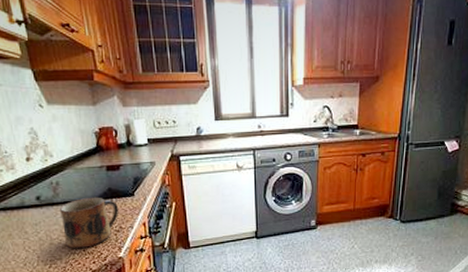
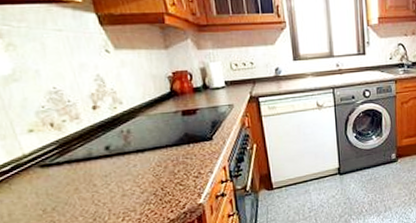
mug: present [59,197,118,249] -> none [131,143,197,199]

